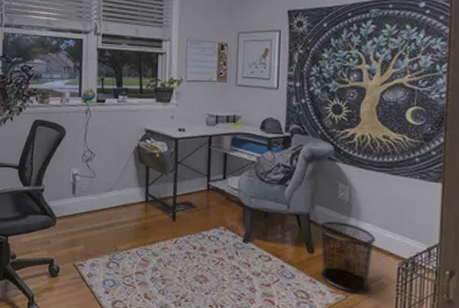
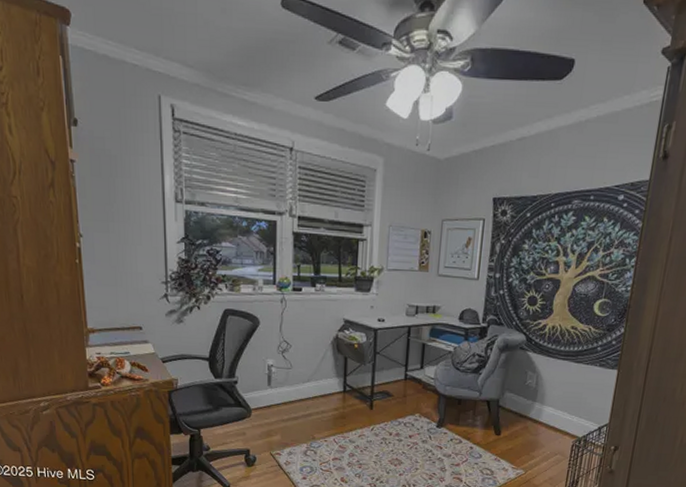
waste bin: present [319,221,375,293] -> none [505,406,555,468]

